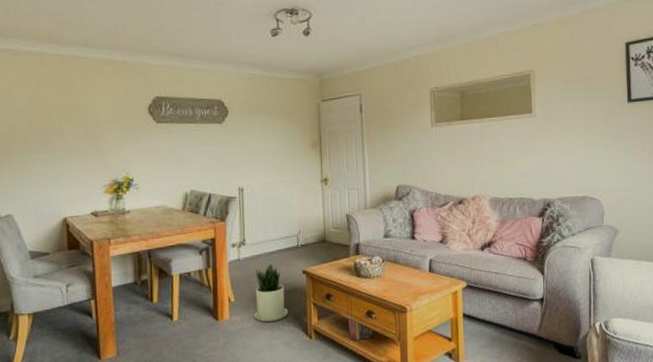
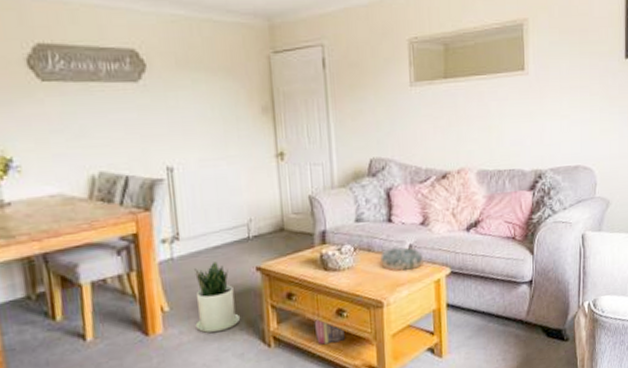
decorative bowl: none [405,260,442,282] -> present [380,247,423,271]

